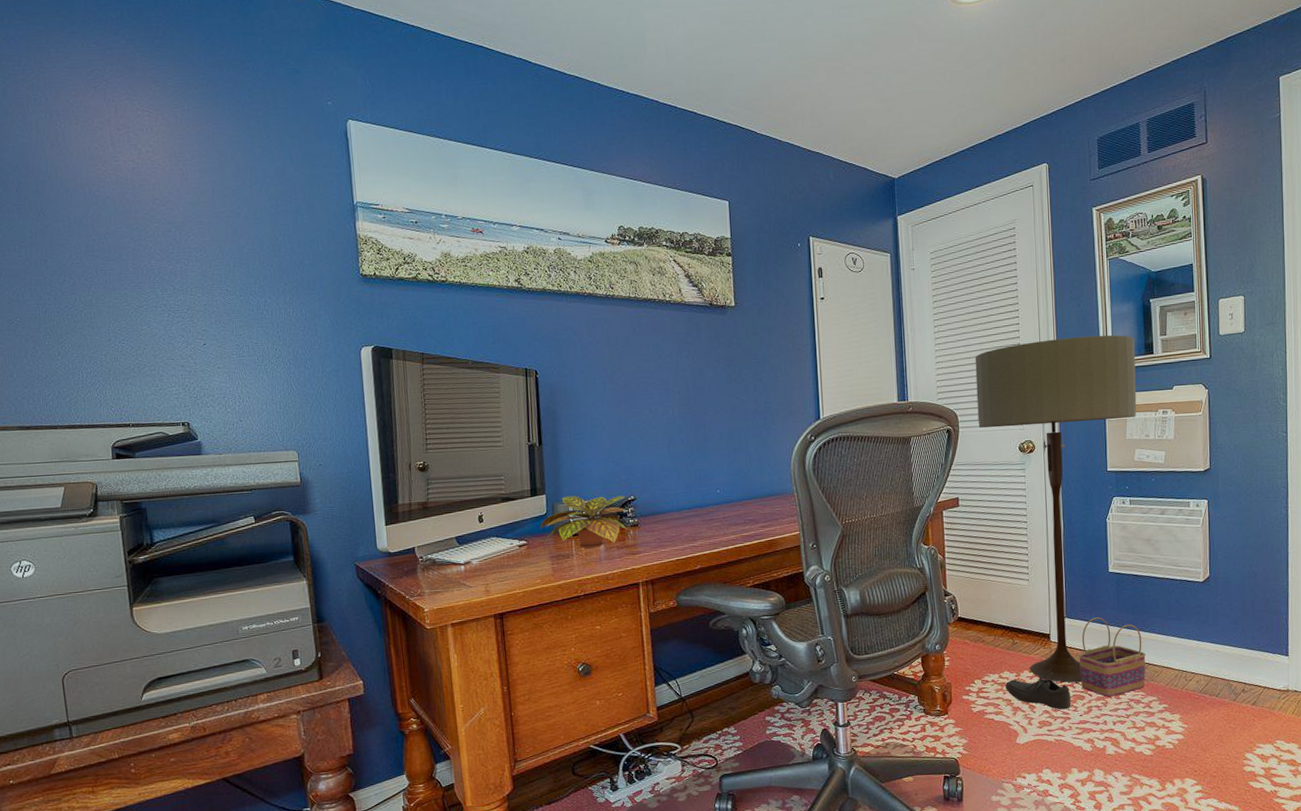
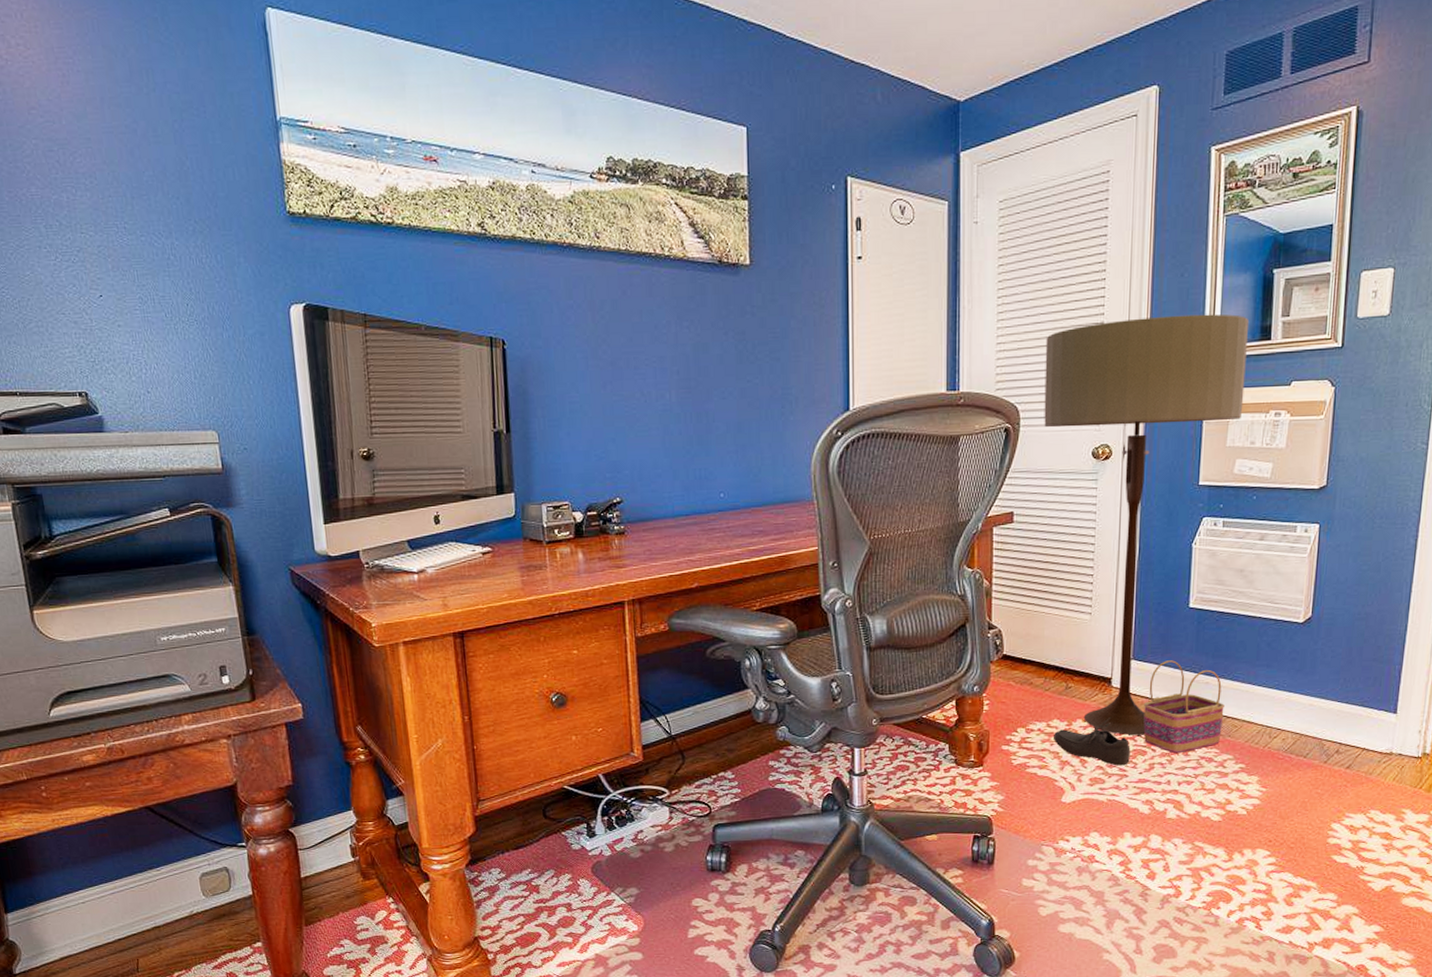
plant: present [539,495,629,549] -> none [507,495,614,559]

